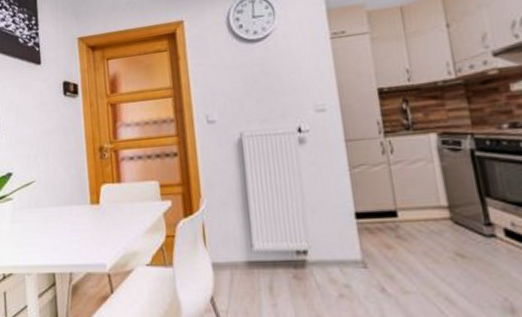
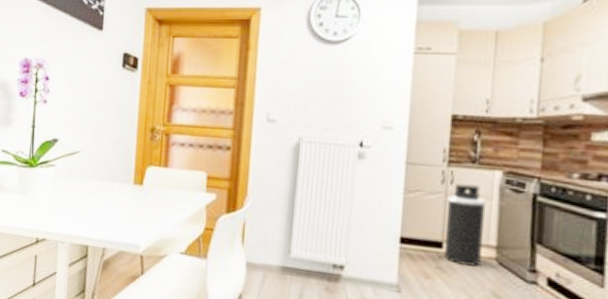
trash can: none [392,150,437,230] -> present [444,183,485,267]

